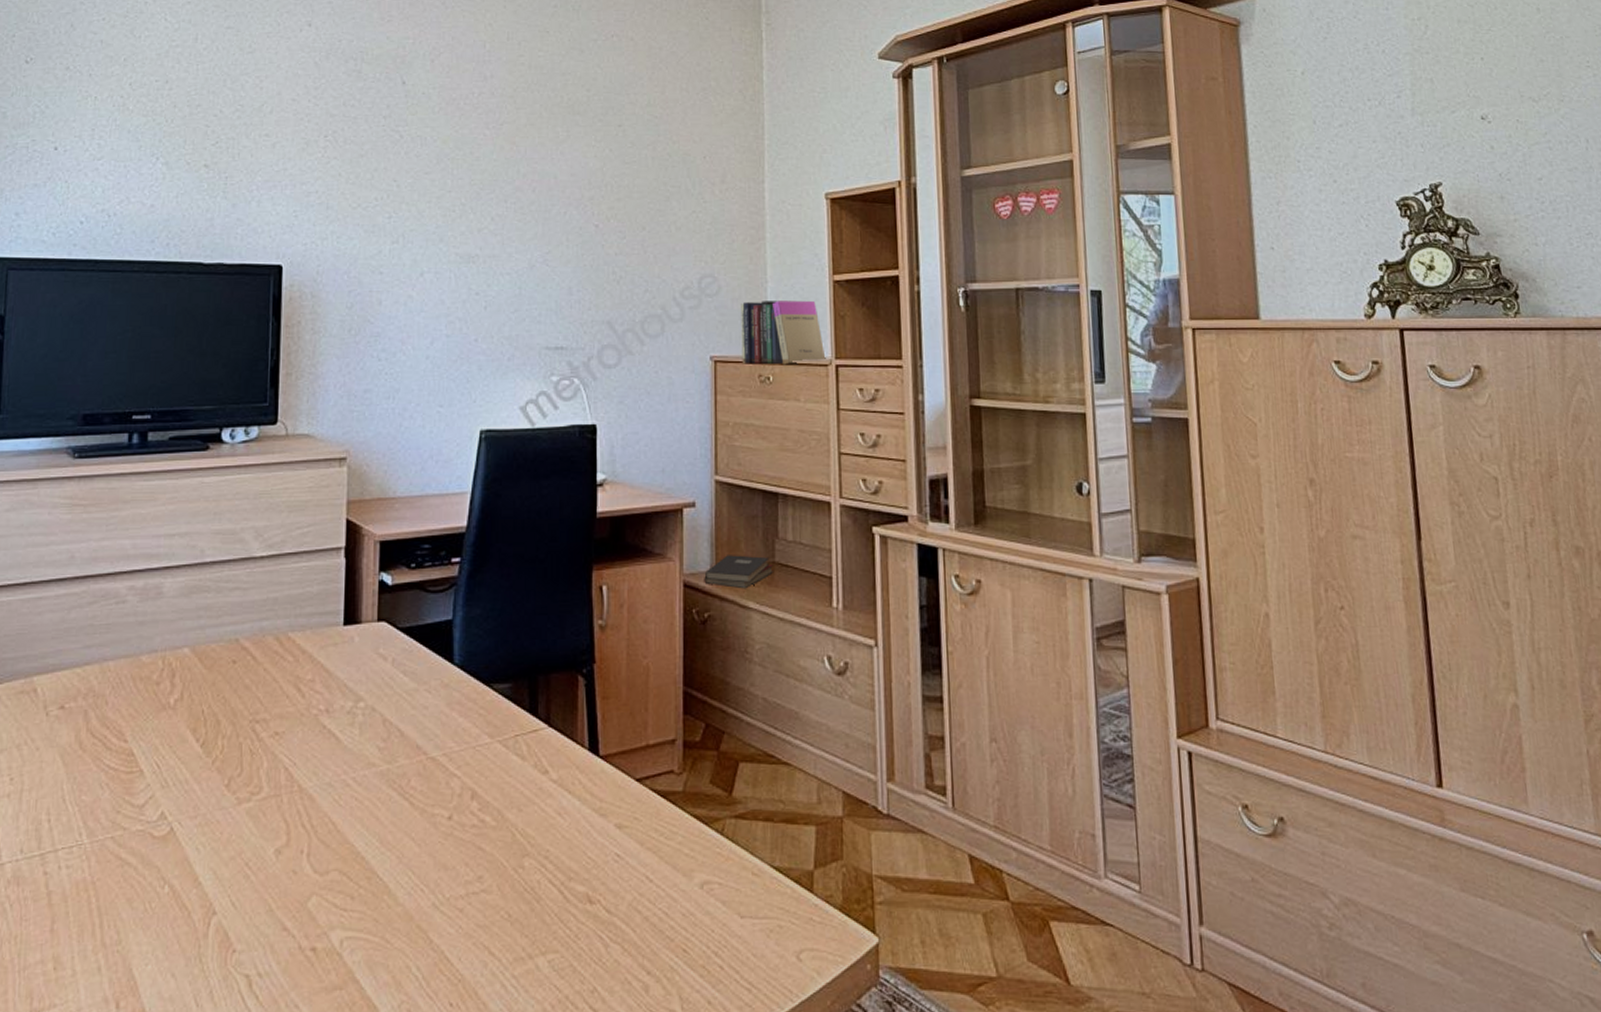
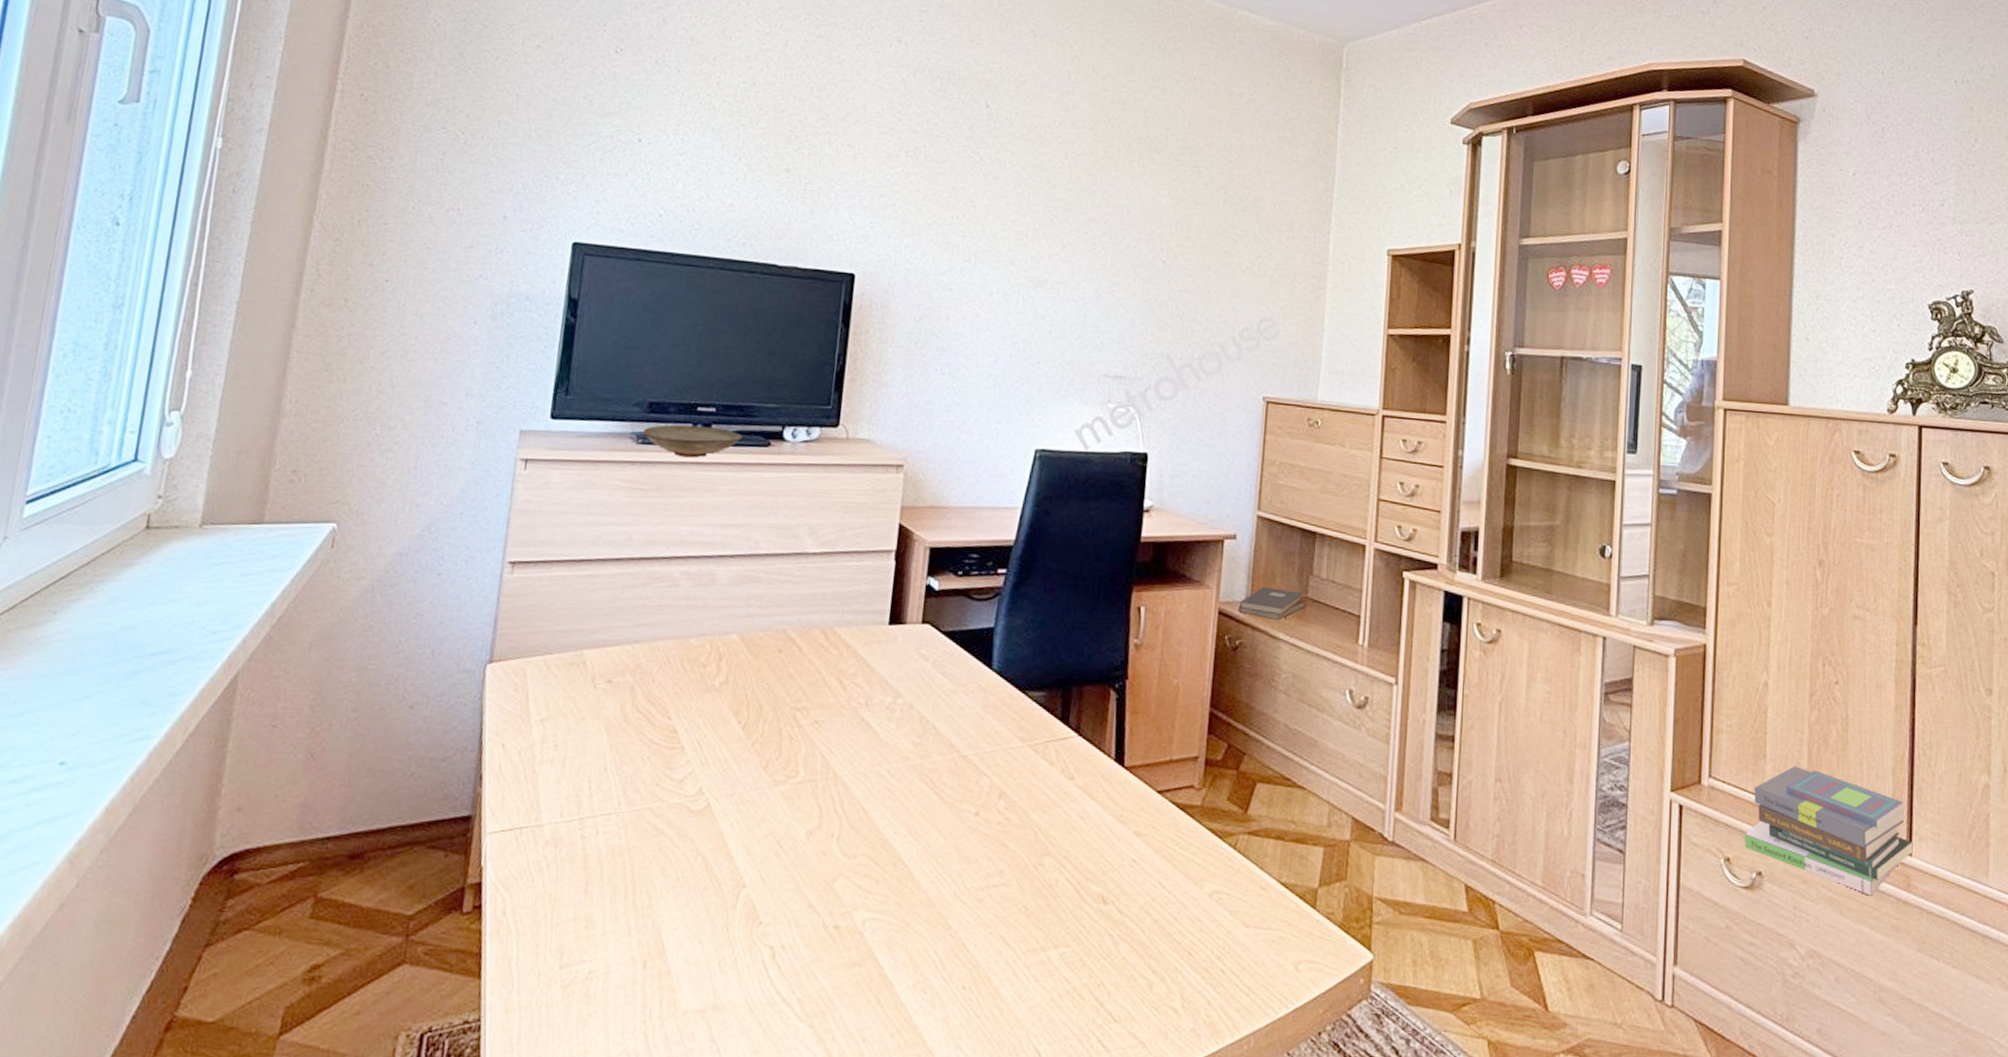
decorative bowl: none [79,434,180,469] -> present [643,424,743,458]
books: present [741,300,826,365] -> none [1293,348,1374,412]
books: none [1260,700,1444,835] -> present [1744,766,1913,896]

